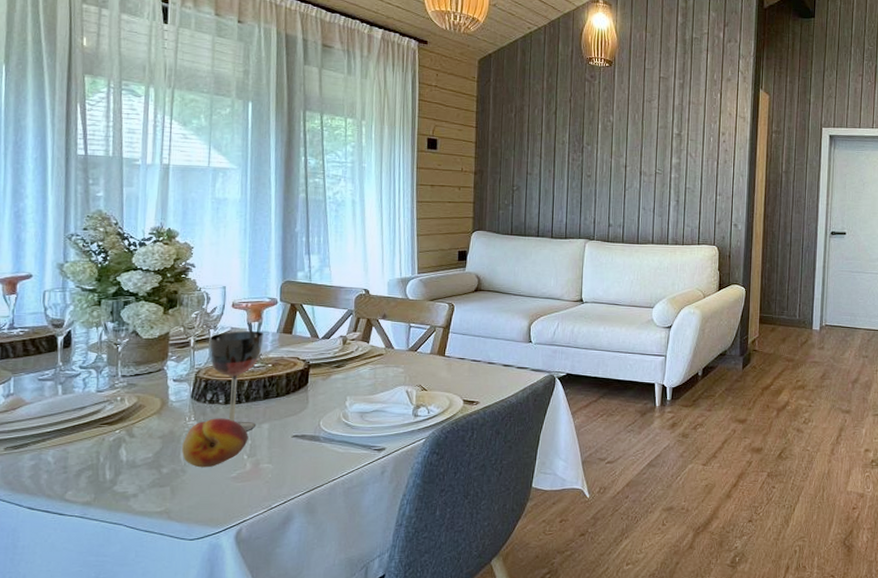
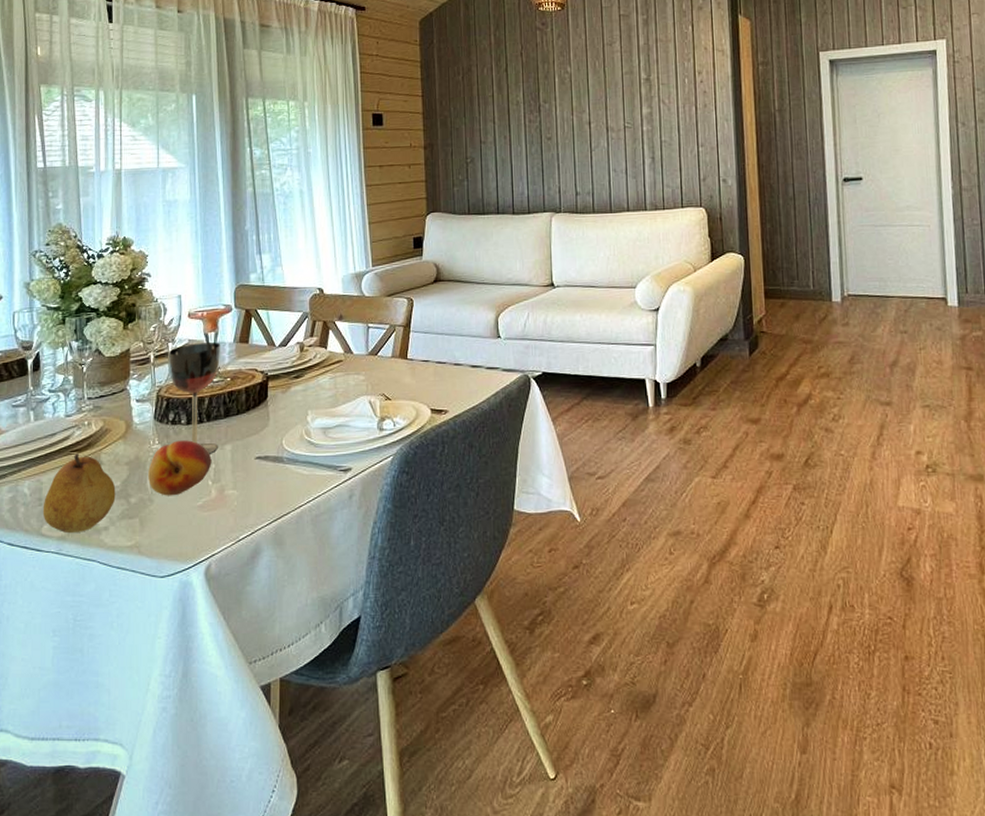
fruit: none [67,426,147,498] -> present [42,453,116,533]

